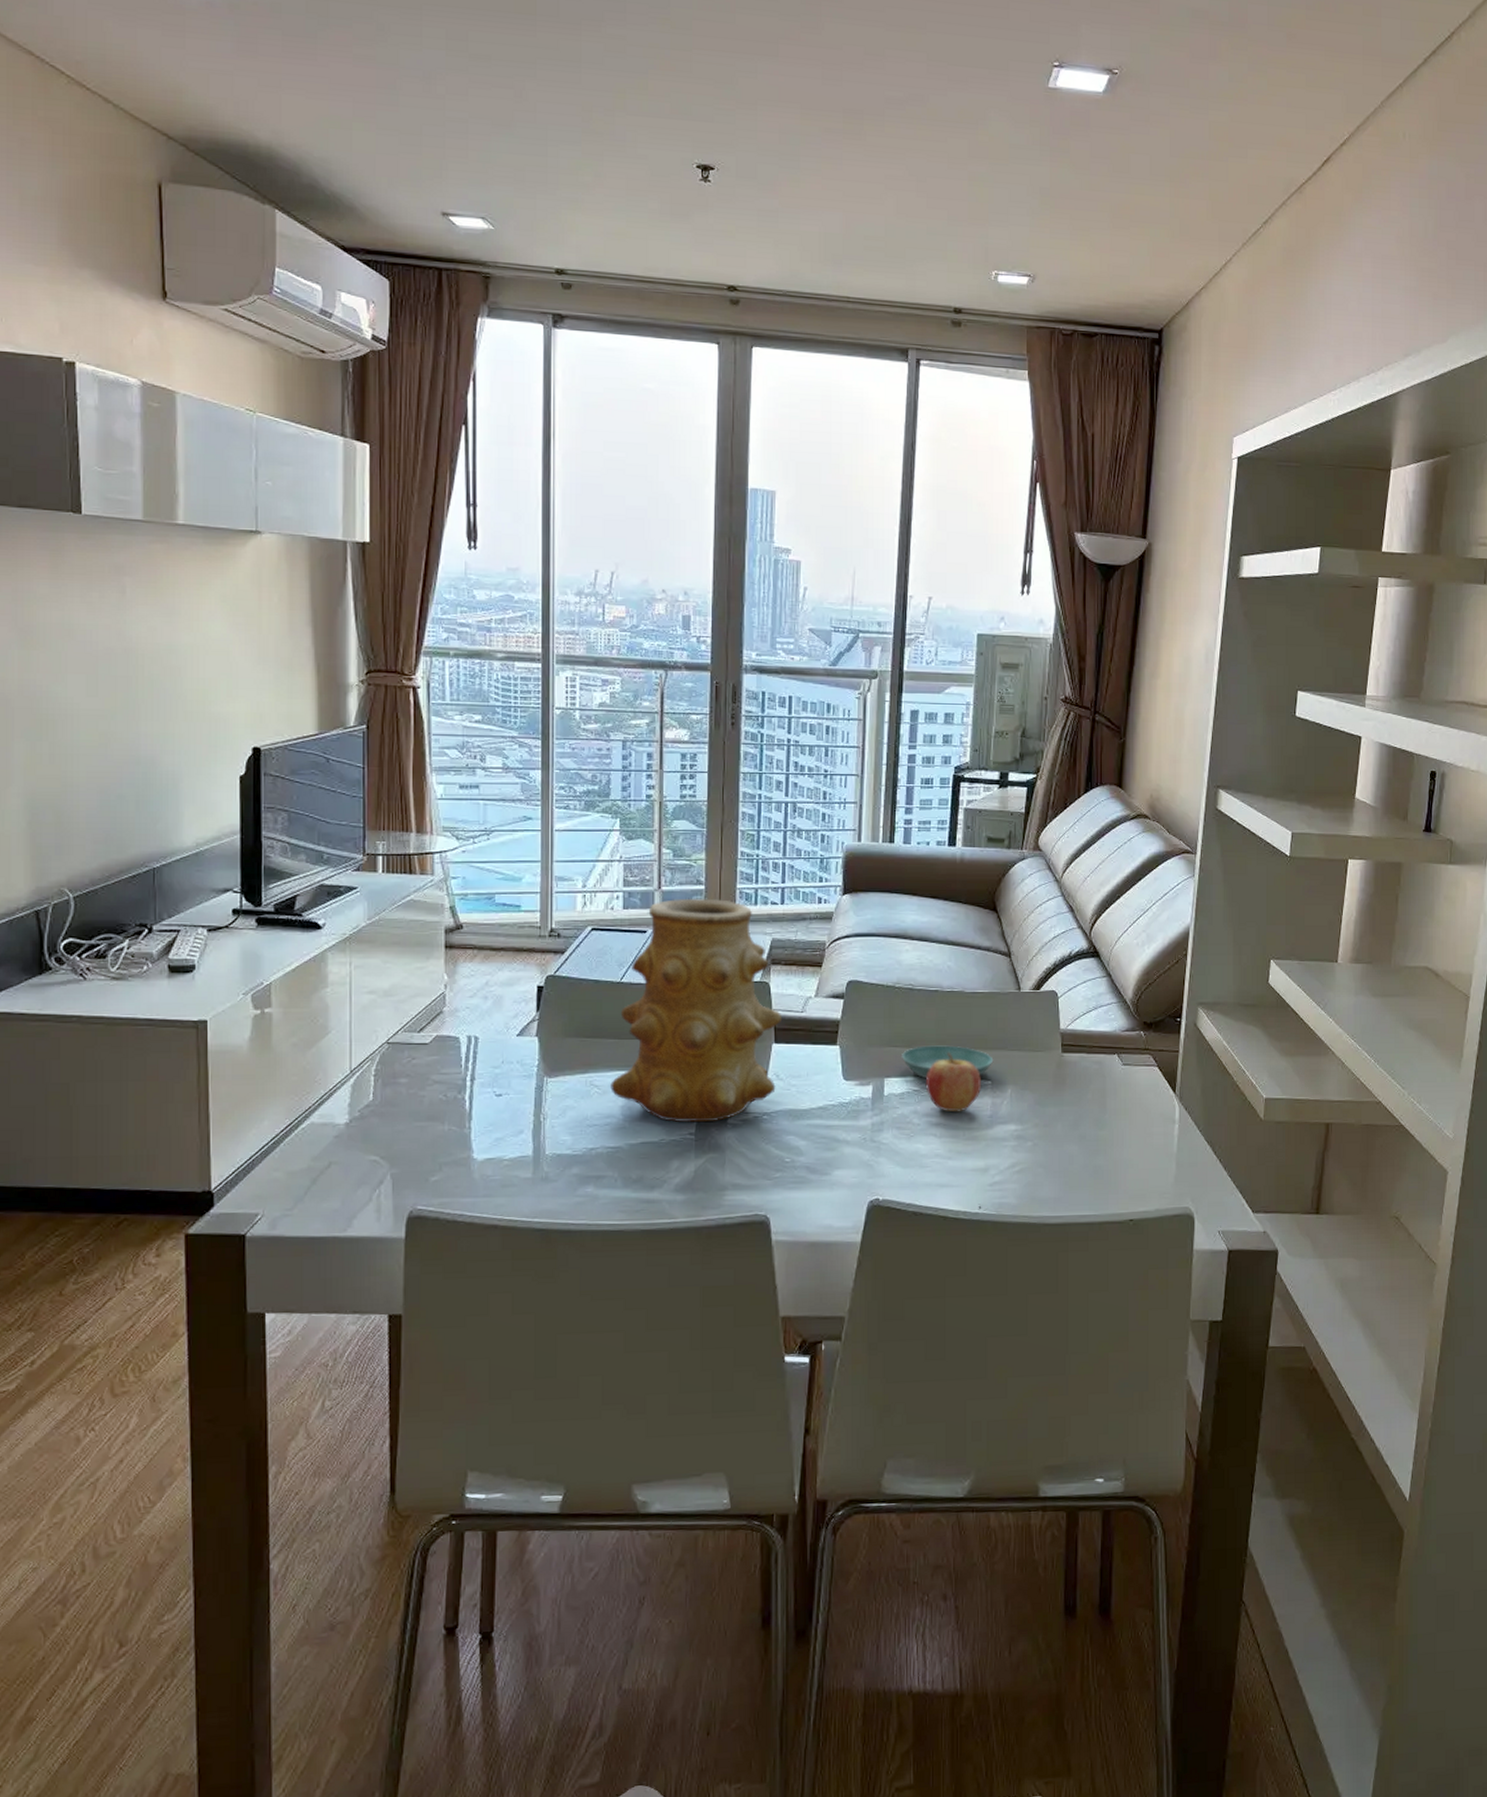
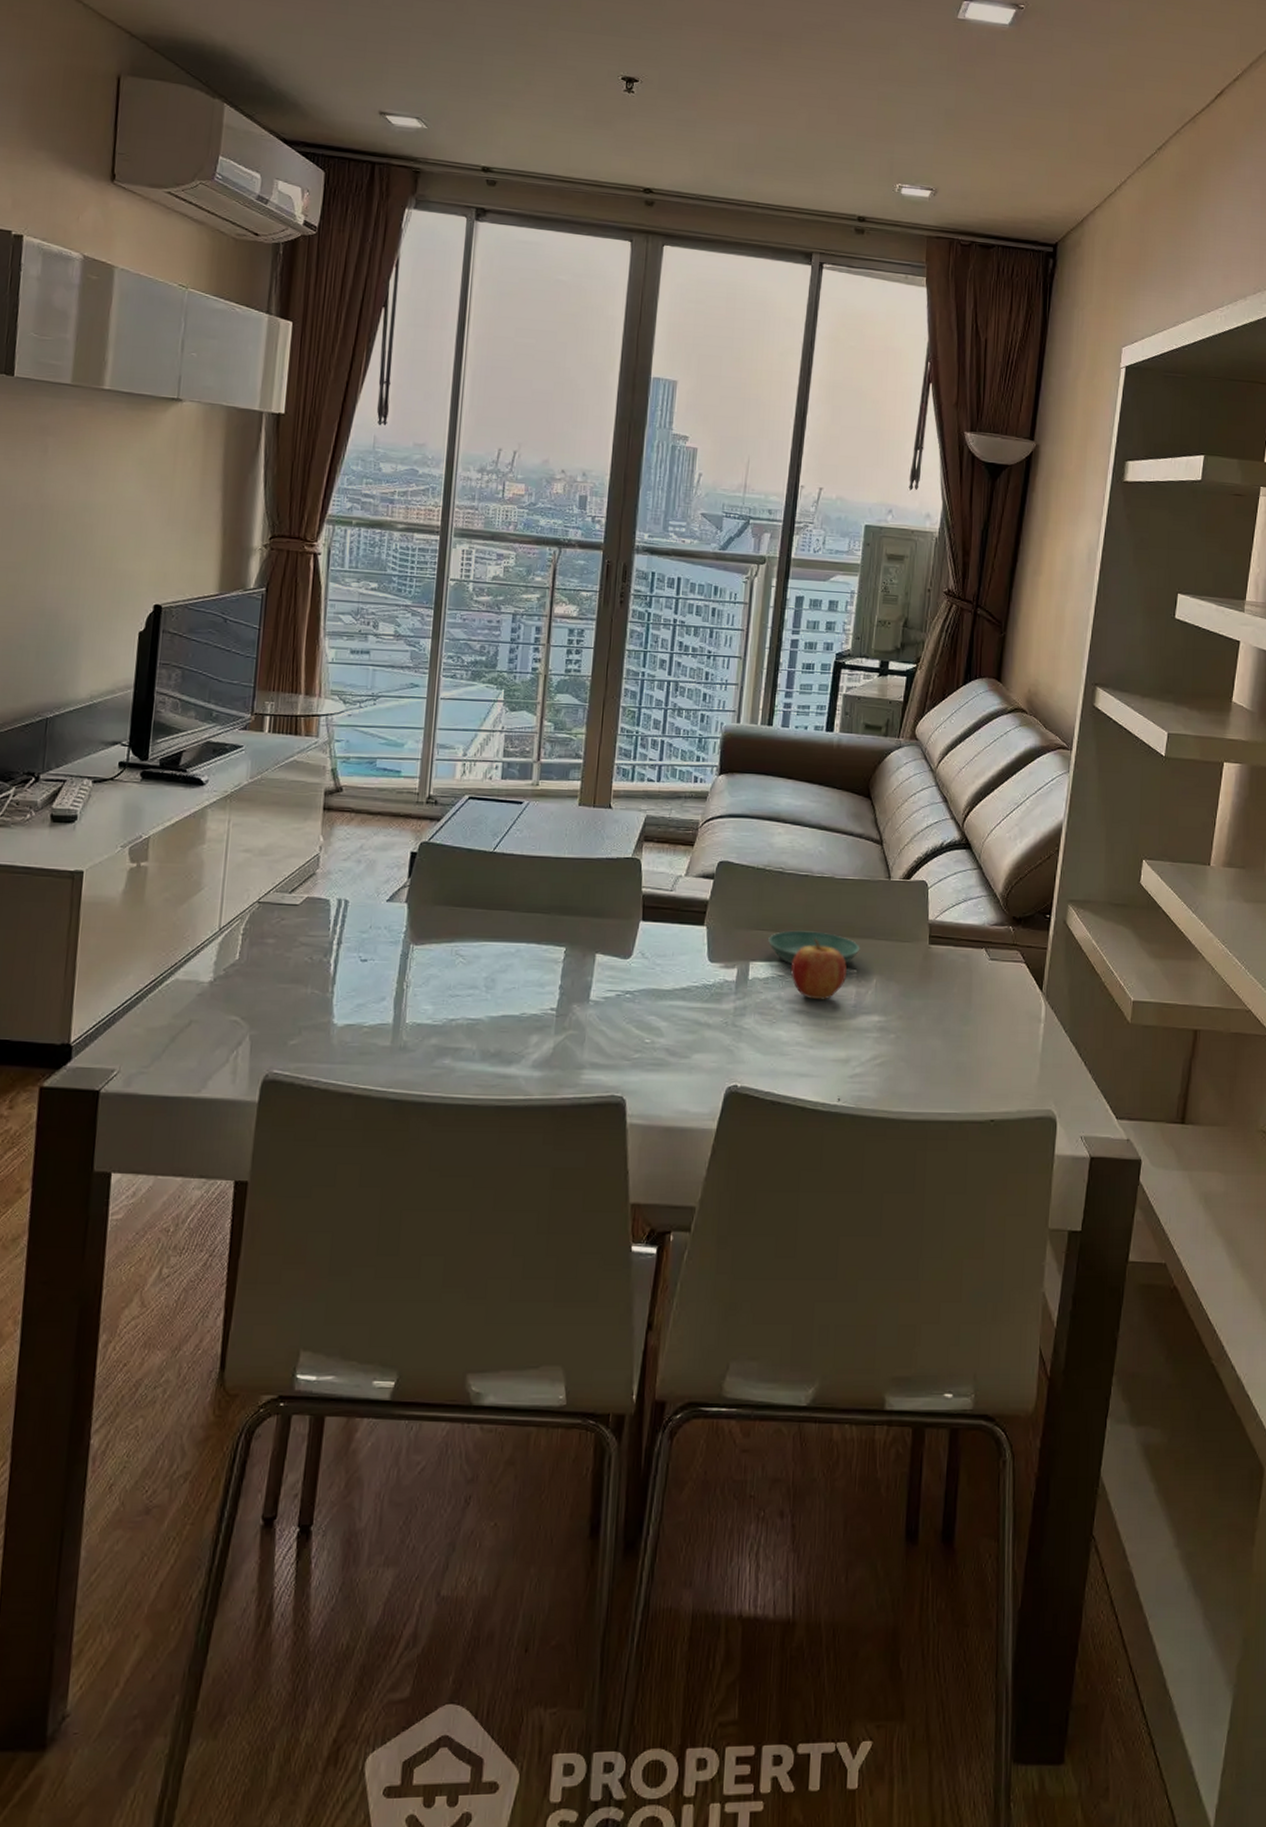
vase: present [610,898,783,1123] -> none [475,771,652,998]

